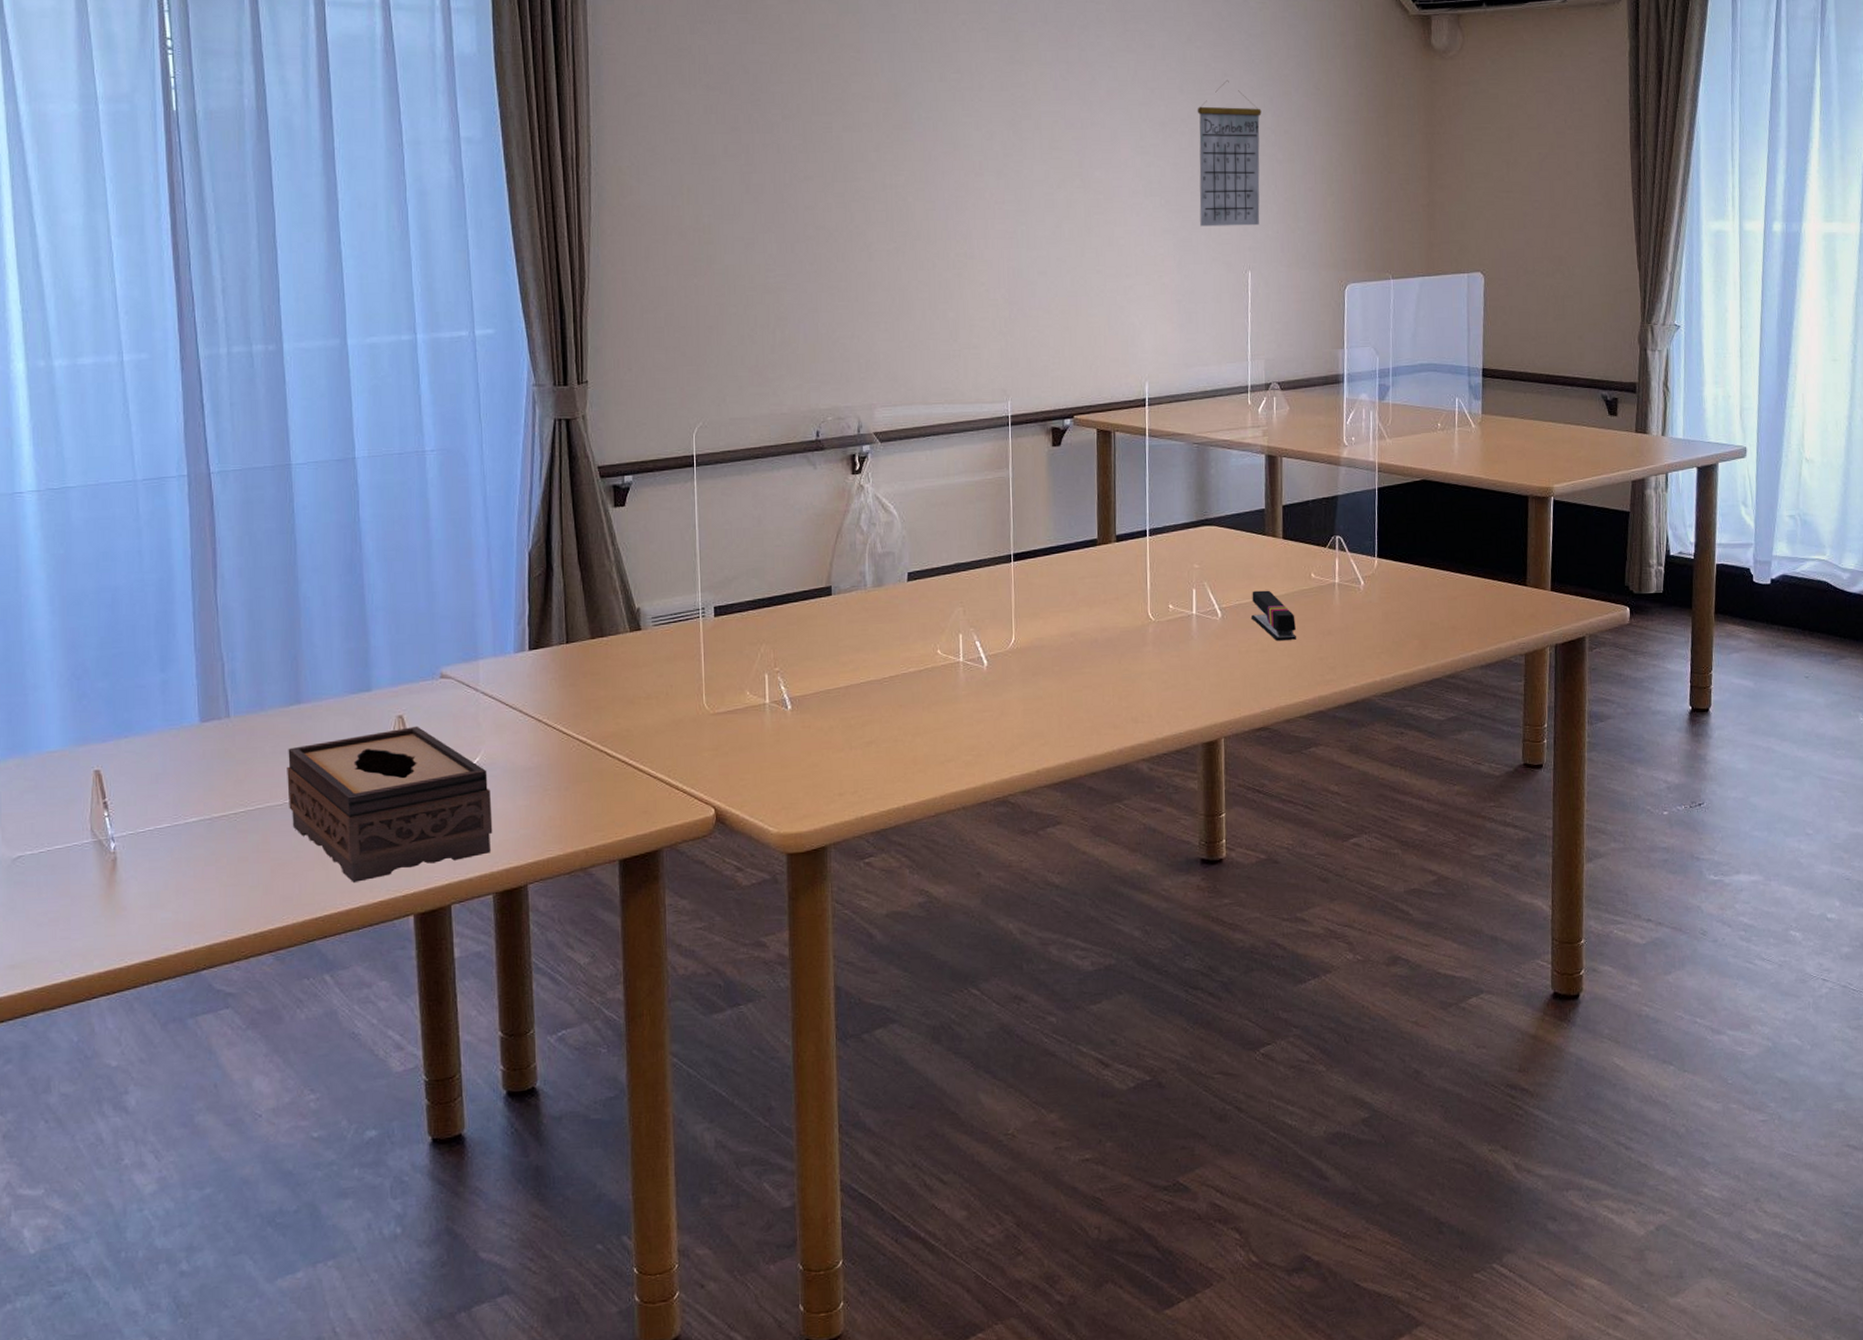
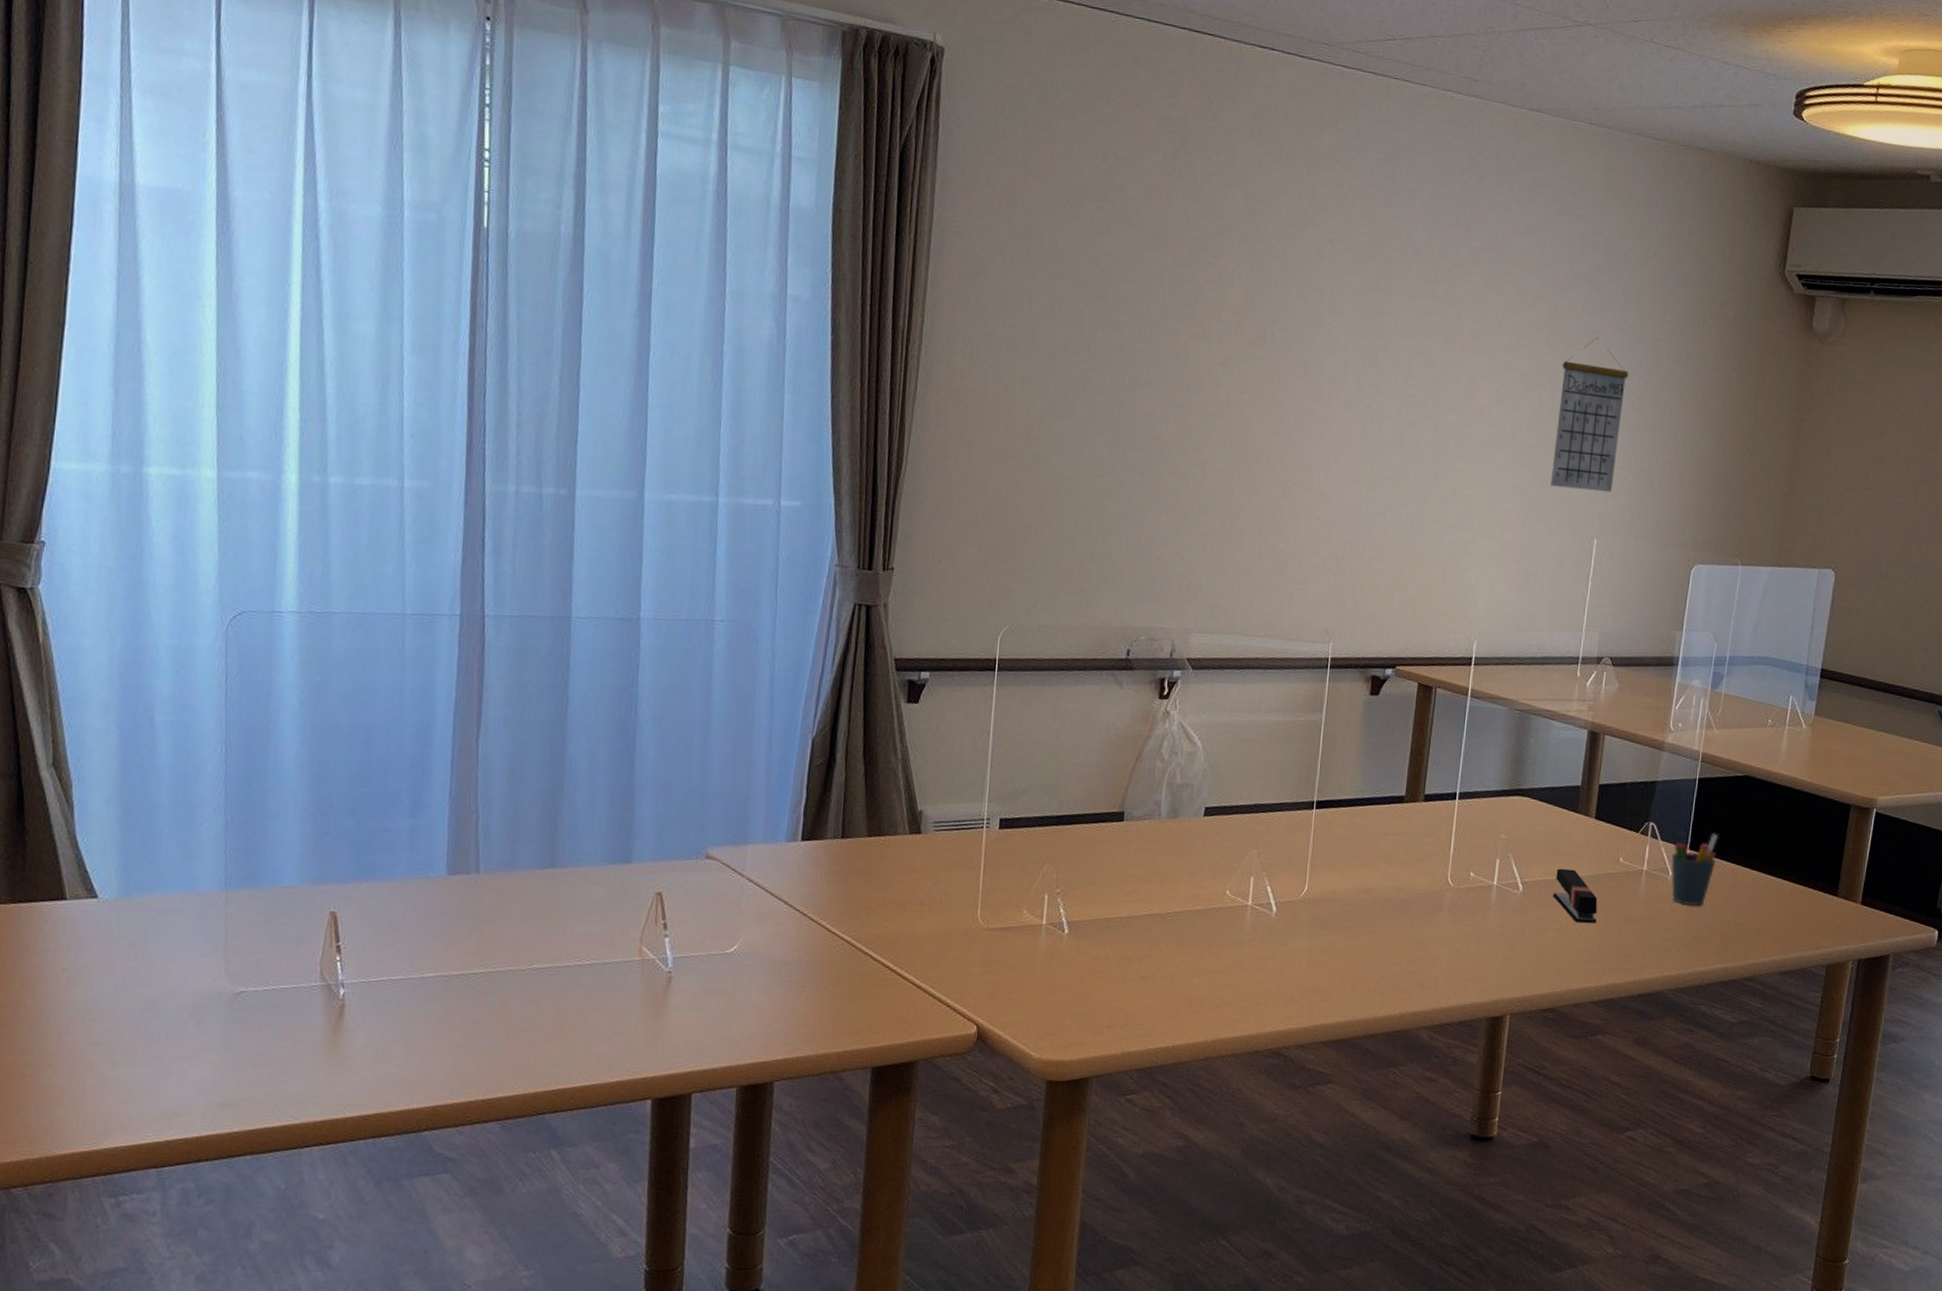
tissue box: present [287,726,493,882] -> none [532,905,746,1059]
pen holder: none [1361,539,1405,612] -> present [1671,833,1719,906]

